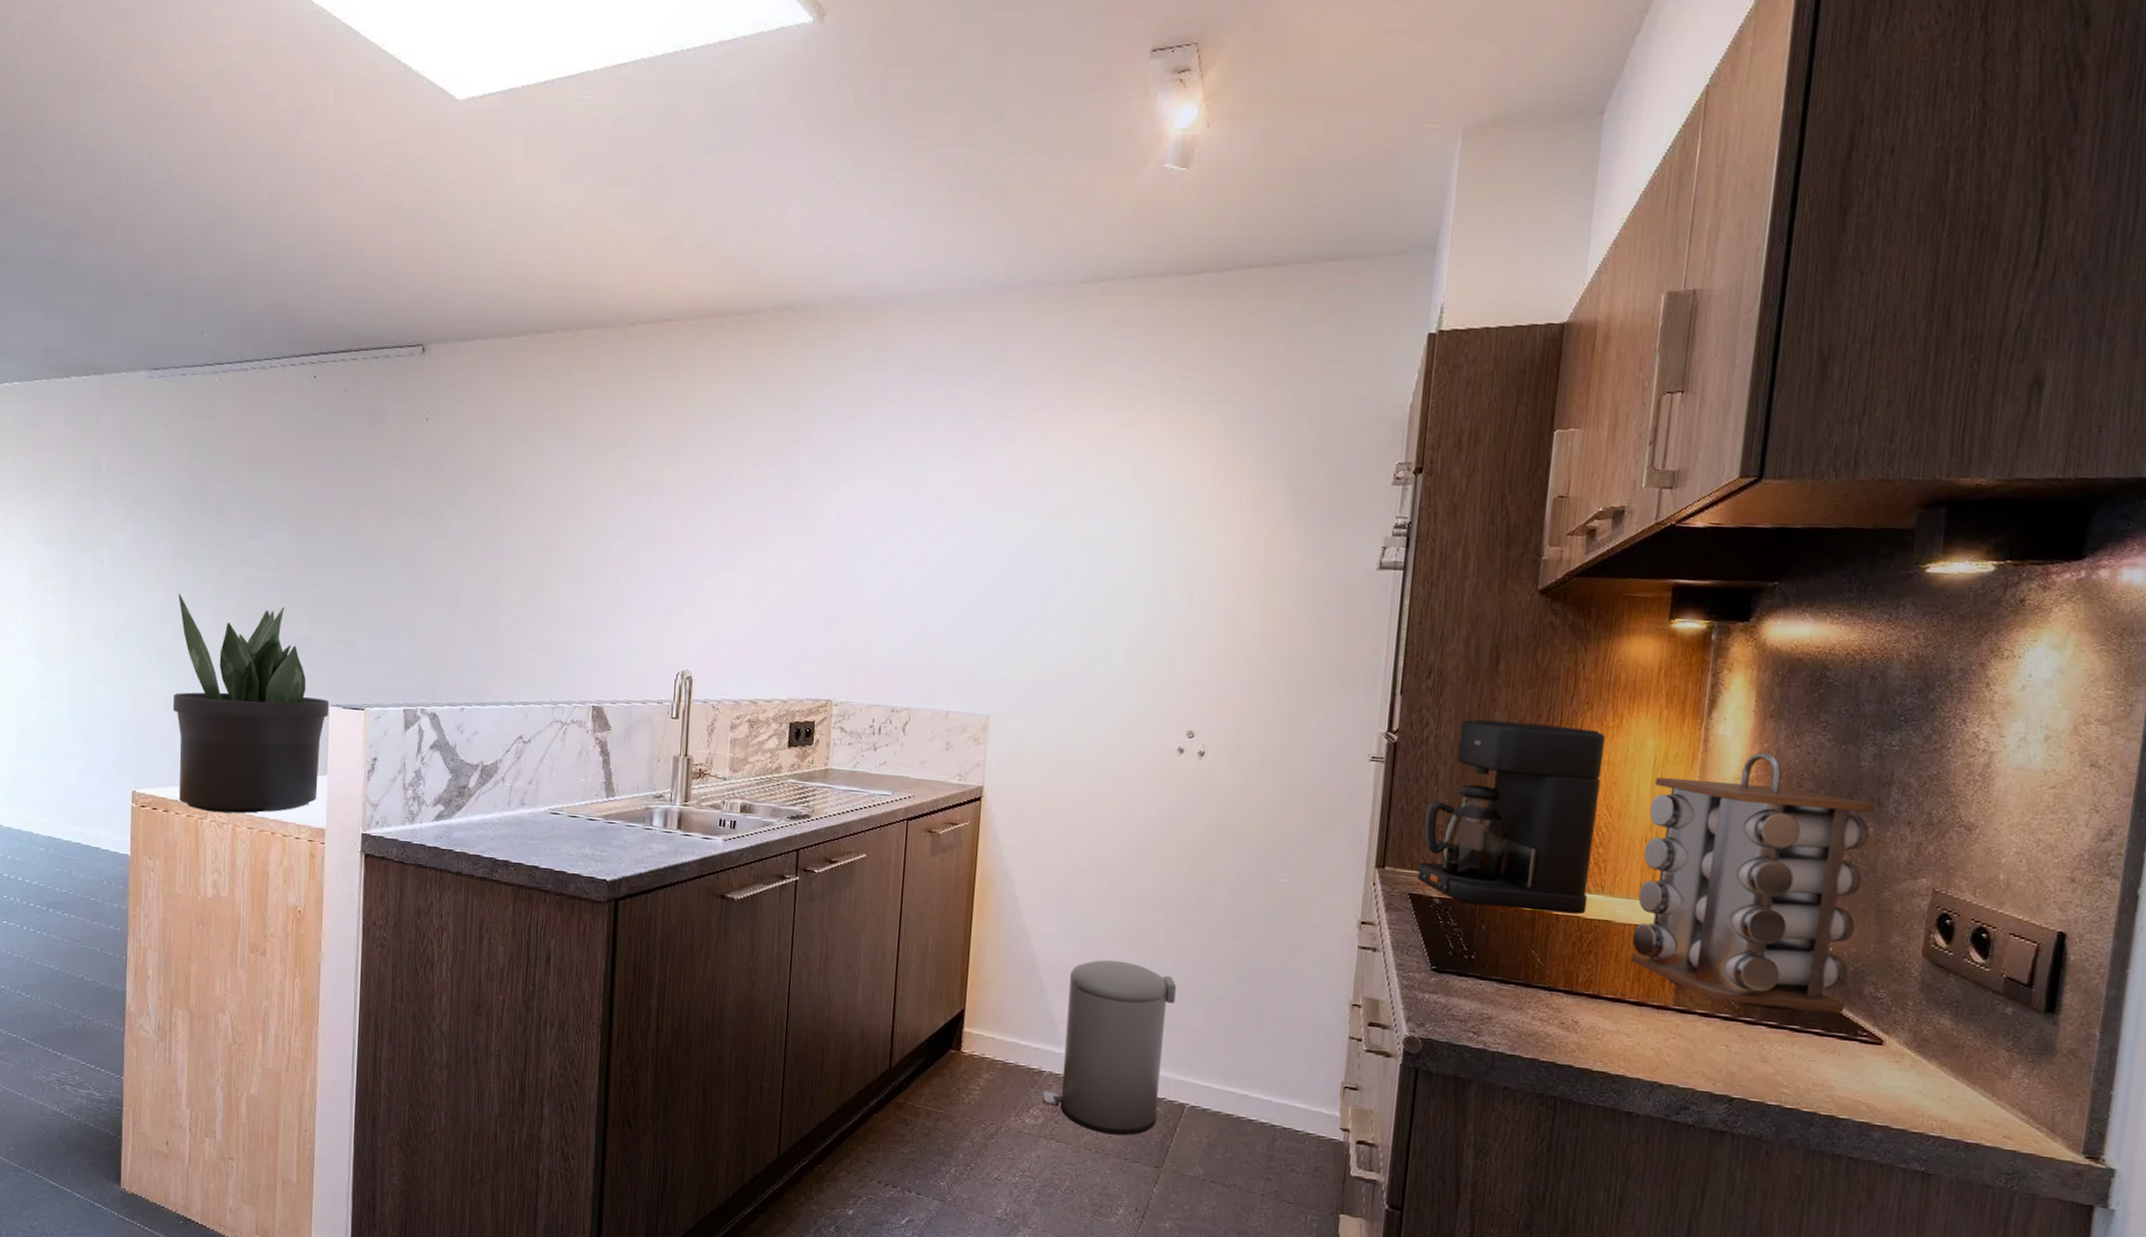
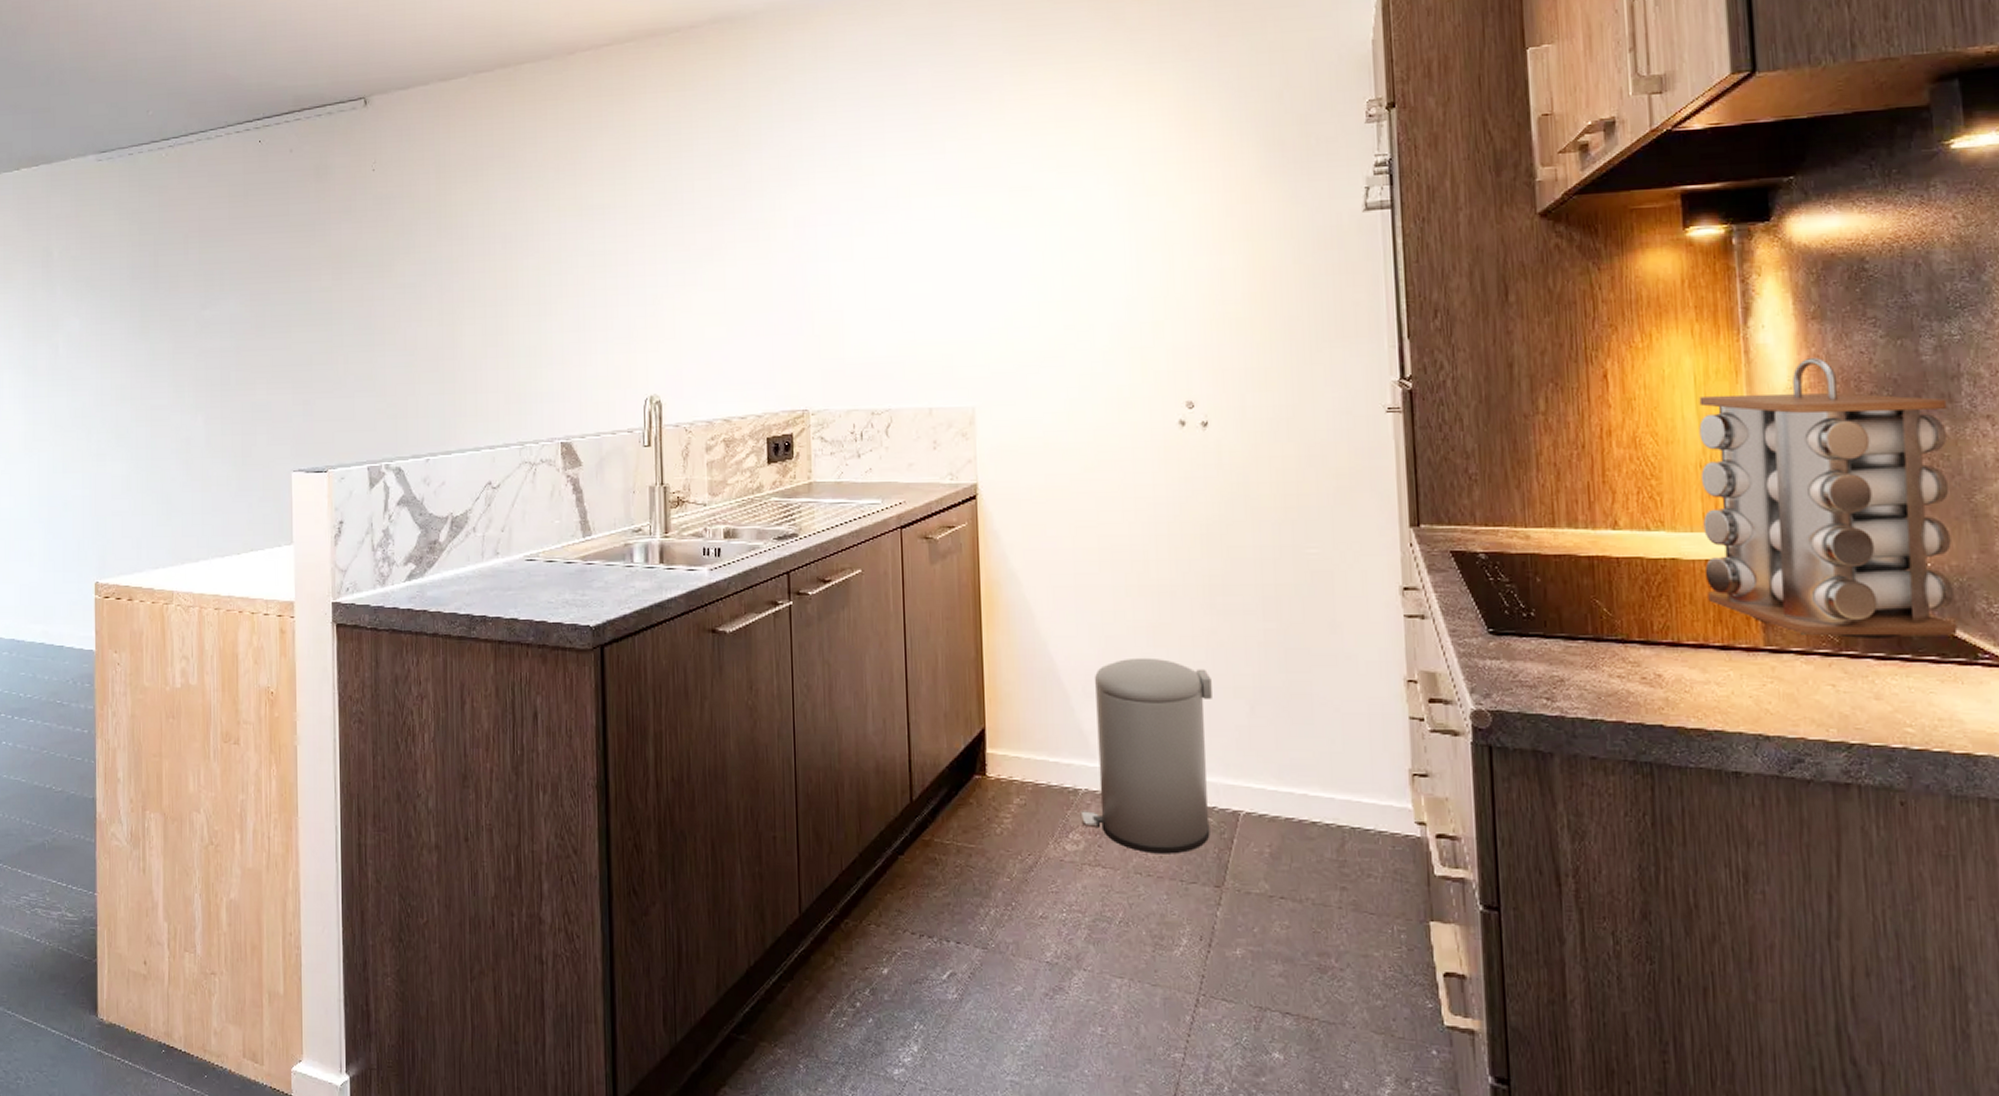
planter: present [173,593,330,814] -> none [134,373,292,595]
coffee maker: present [1416,719,1606,915] -> none [1455,352,1649,556]

